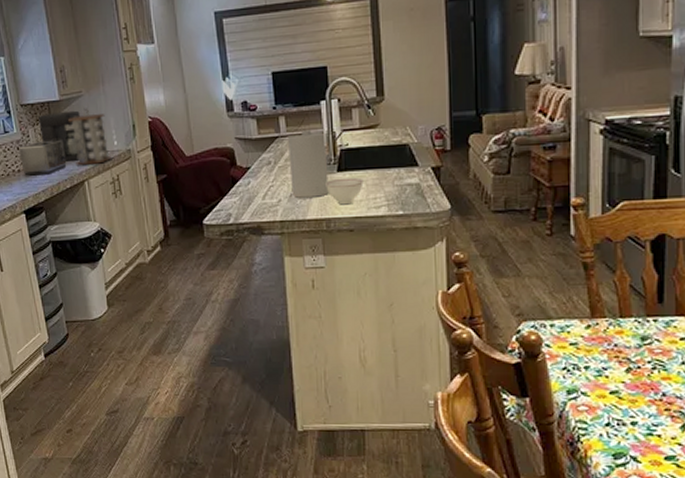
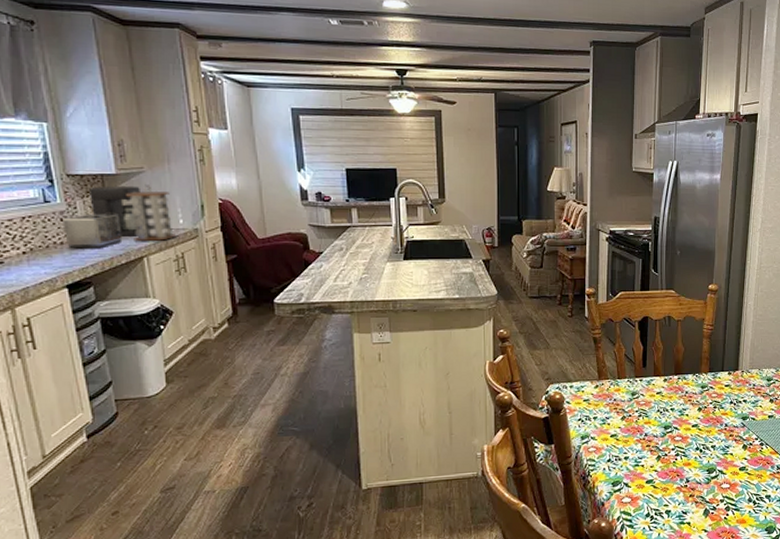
paper towel holder: present [288,130,329,199] -> none [360,222,396,282]
bowl: present [325,177,364,205] -> none [393,265,426,289]

